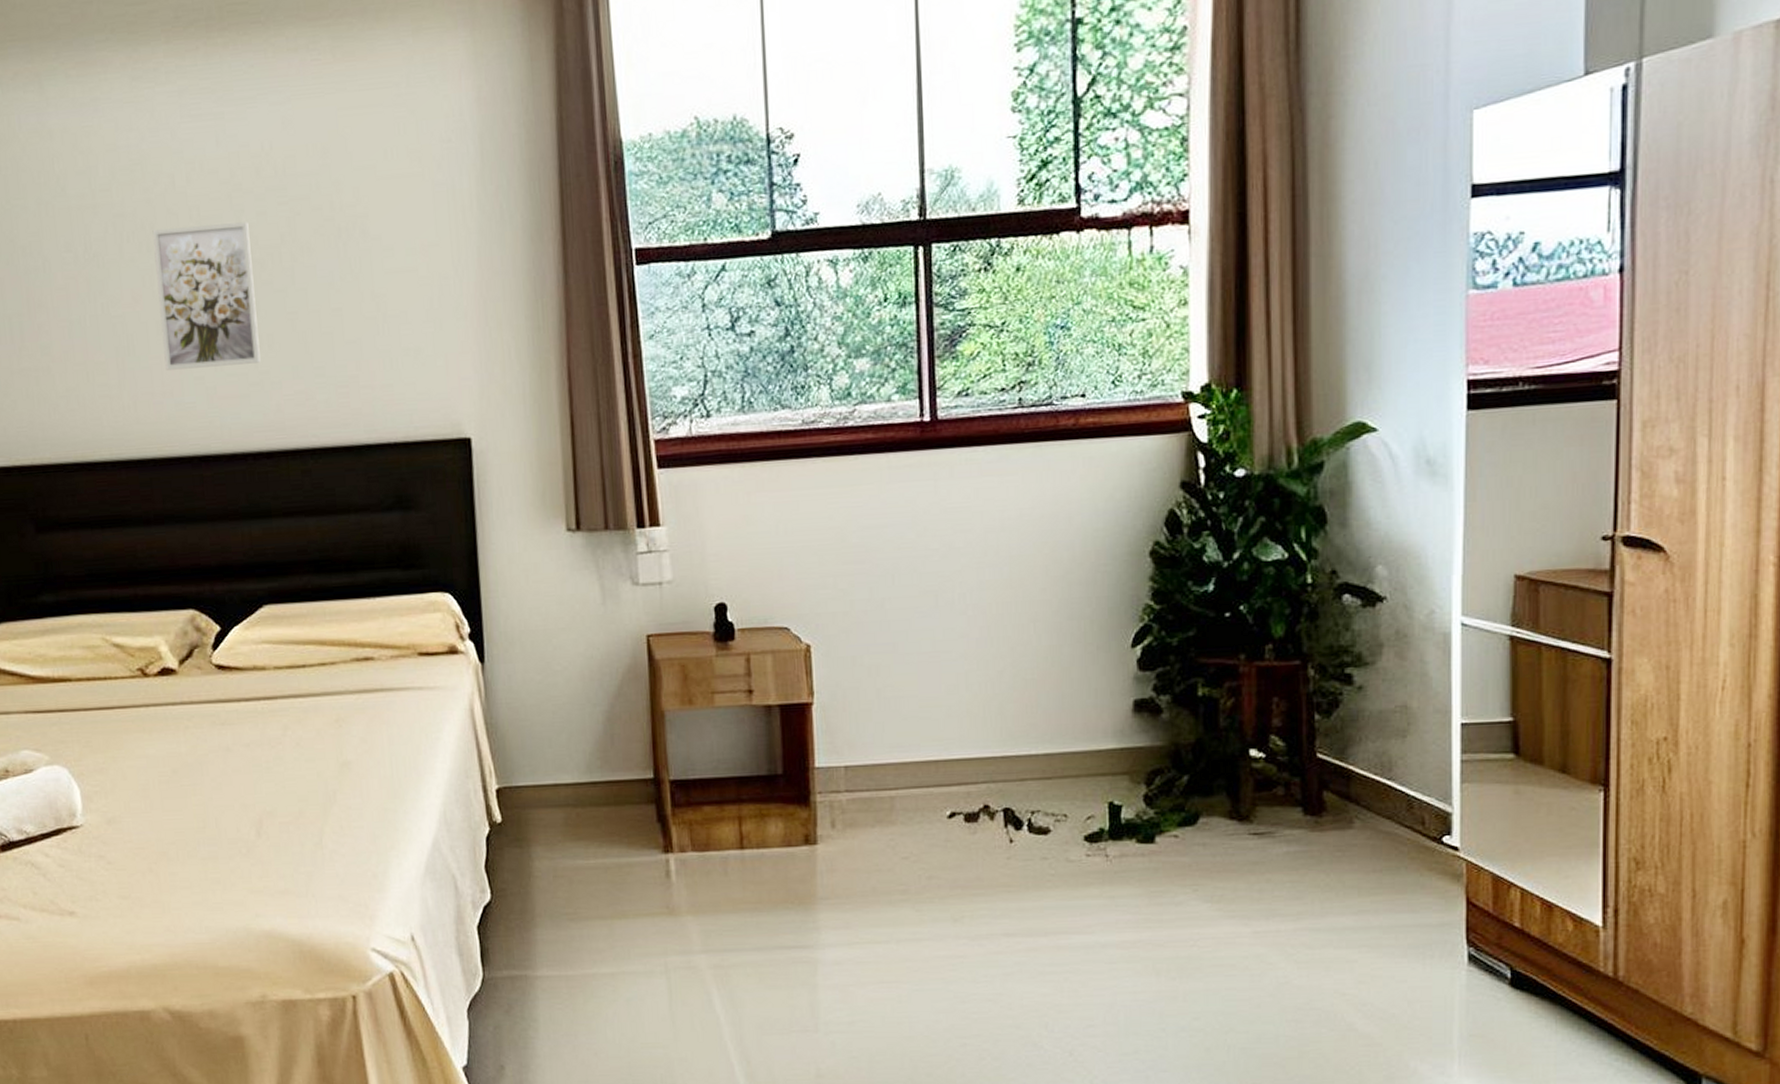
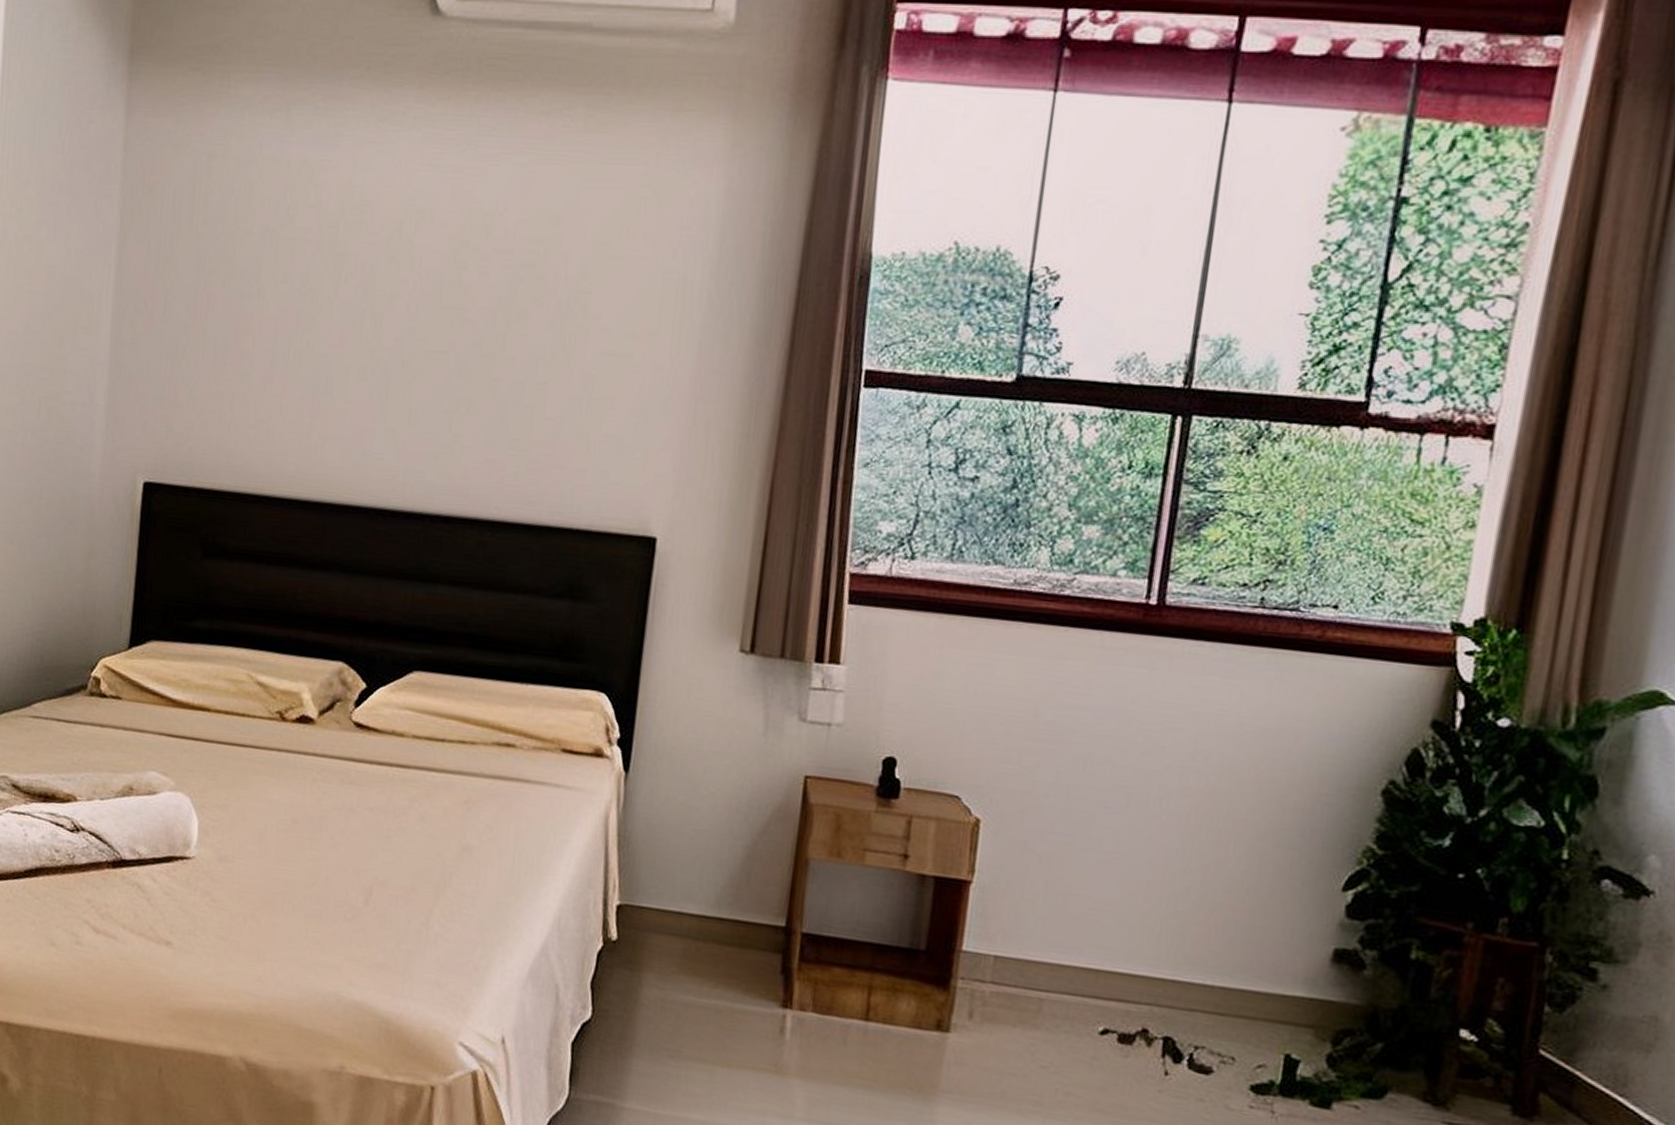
wall art: present [152,222,261,370] -> none [359,273,469,425]

